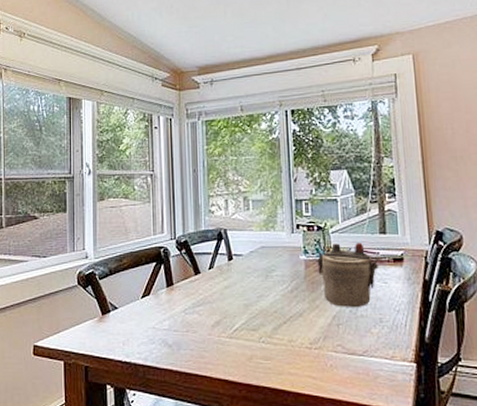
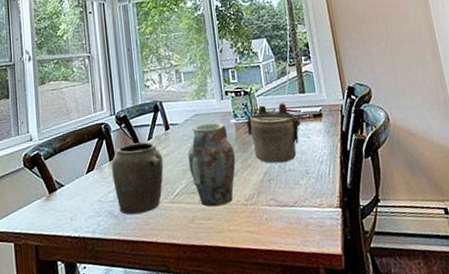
jar set: none [168,257,303,347] -> present [111,122,236,215]

